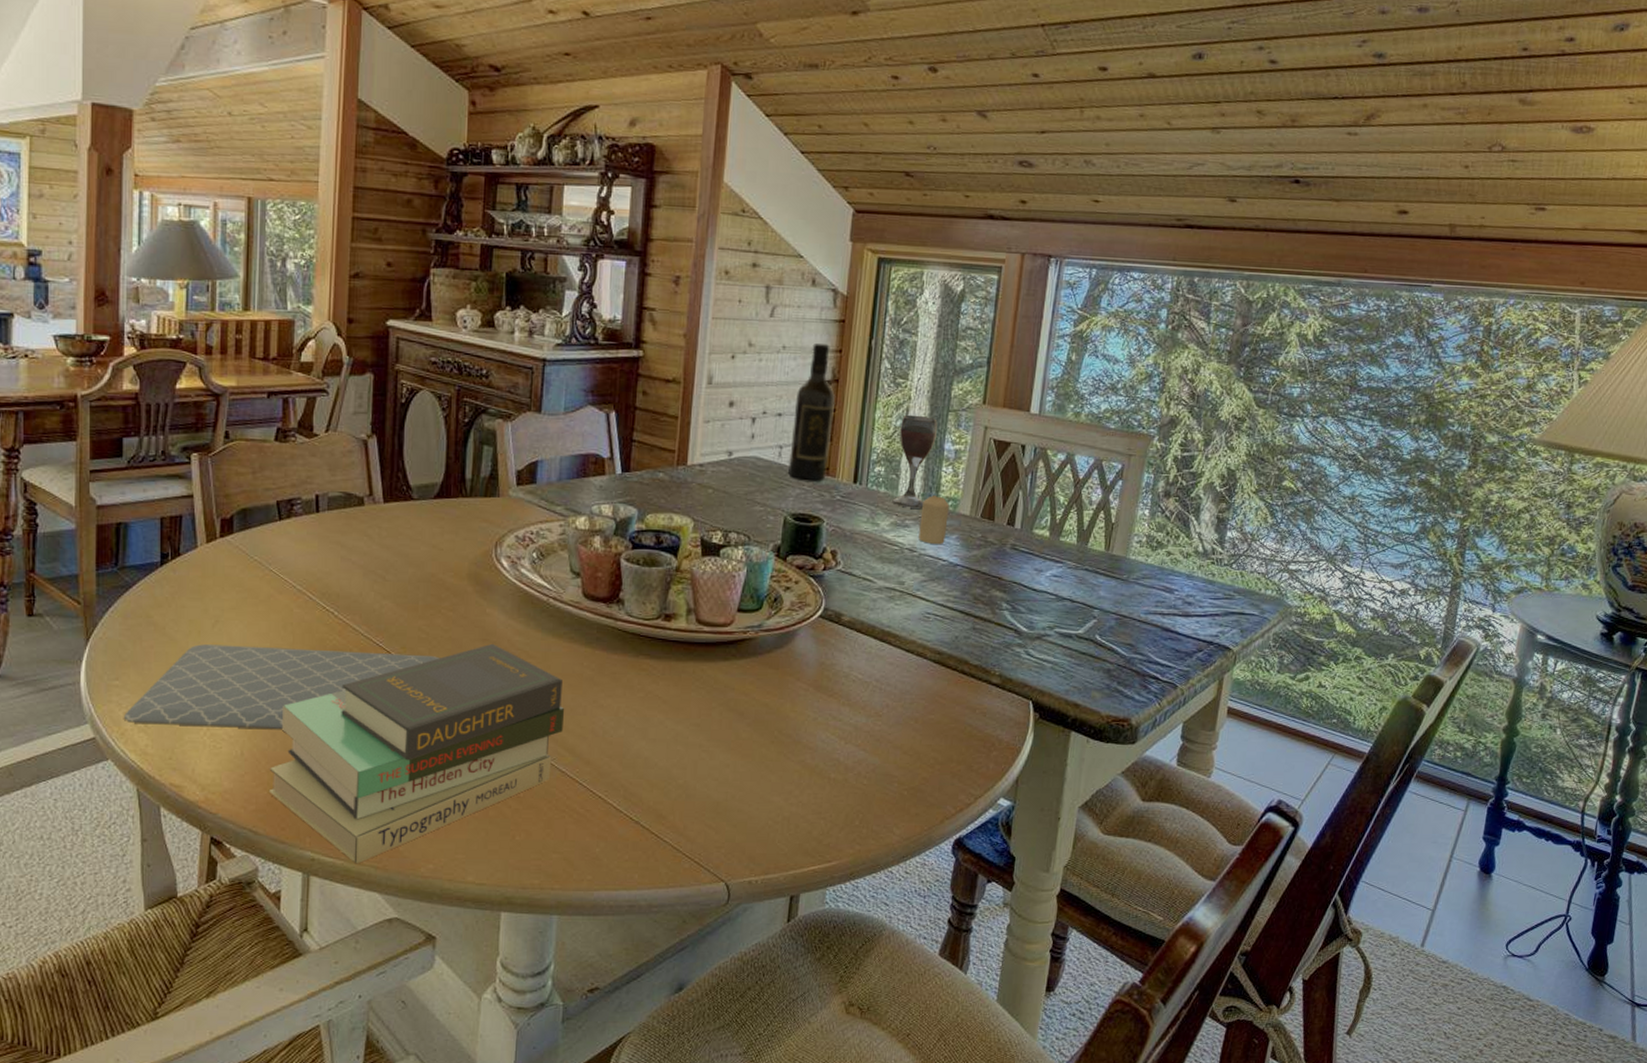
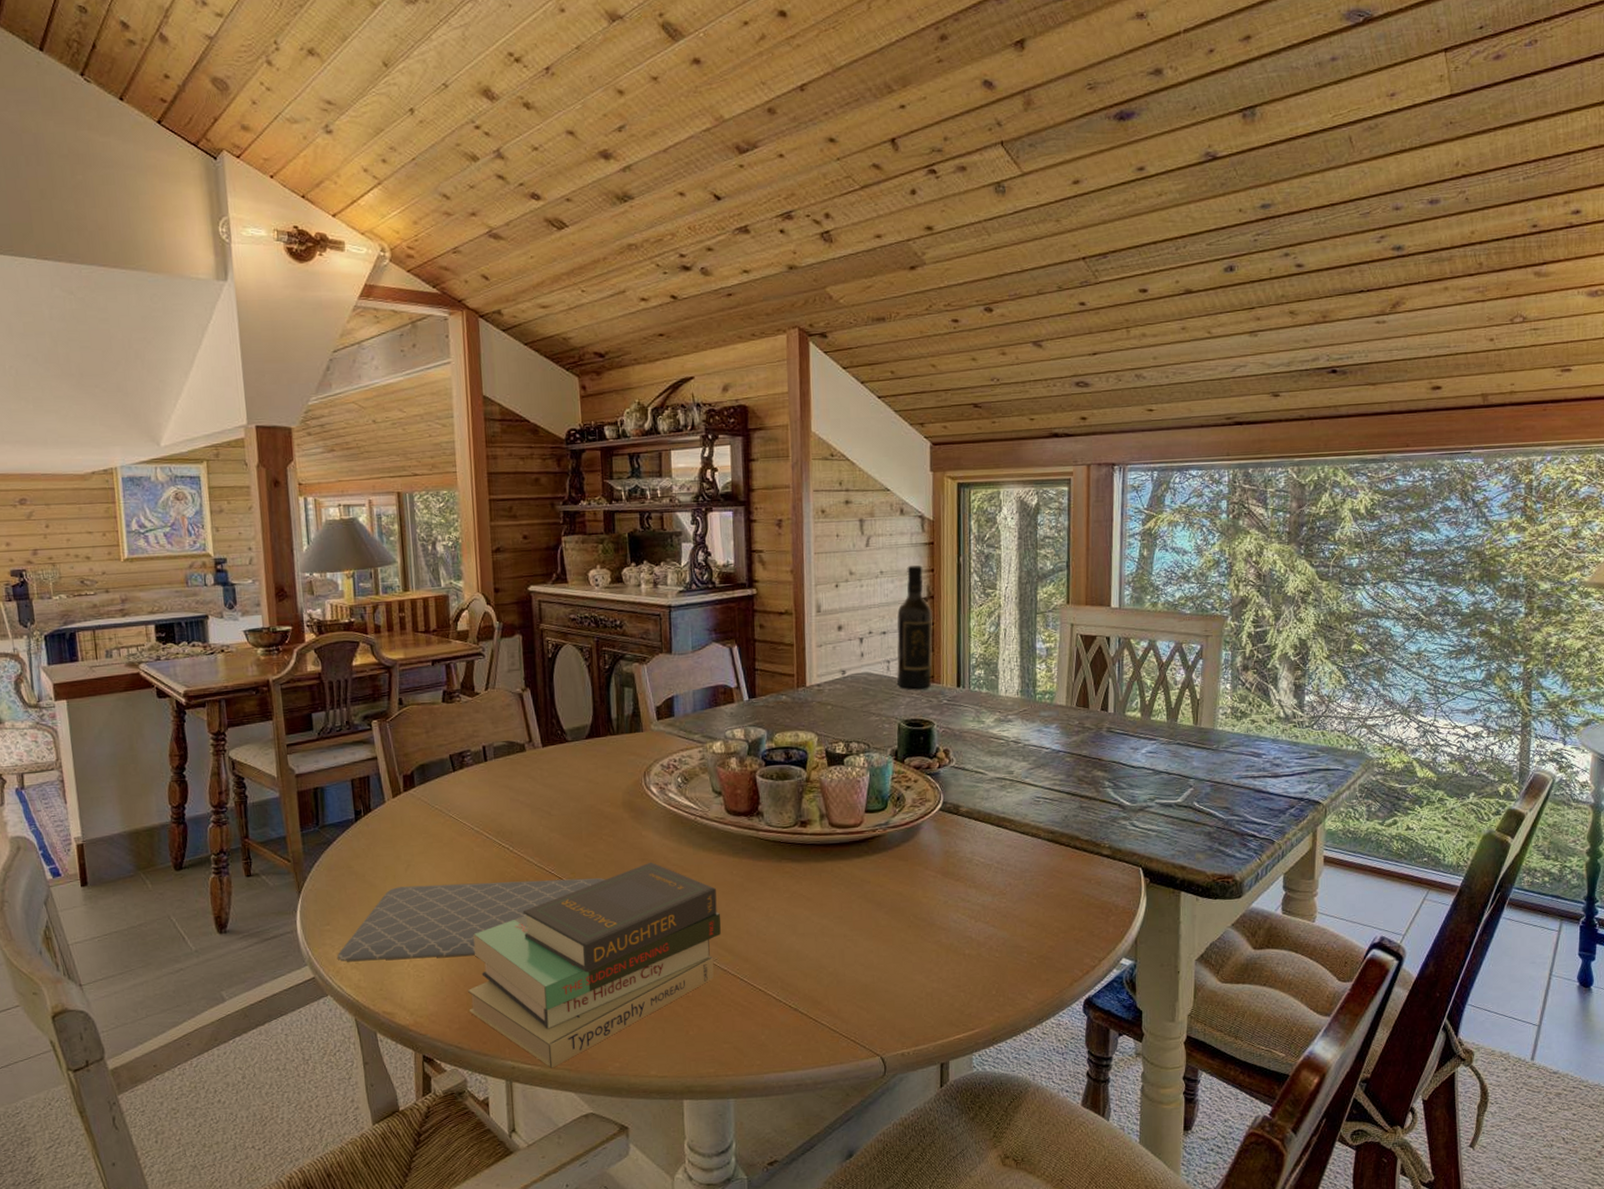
cup: present [892,414,938,509] -> none [994,620,1028,705]
candle: present [918,495,949,544] -> none [1021,691,1047,735]

